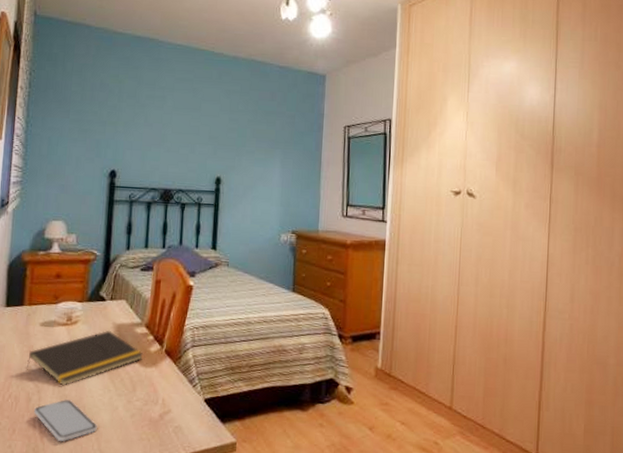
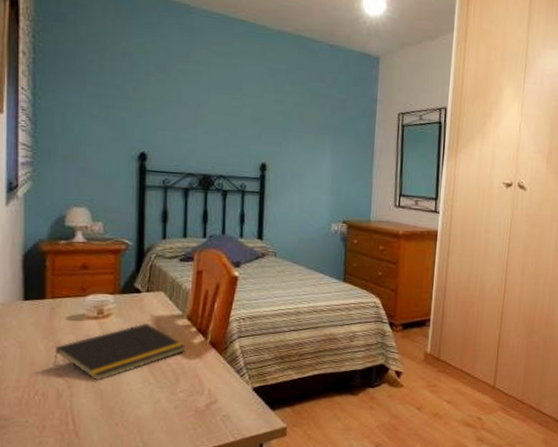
smartphone: present [33,400,97,441] -> none [65,394,138,435]

